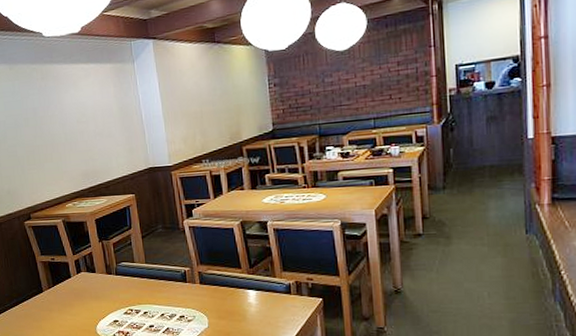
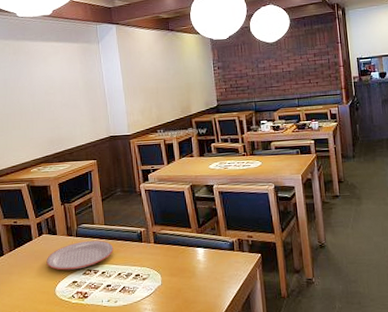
plate: none [85,279,156,309] -> present [46,240,114,270]

